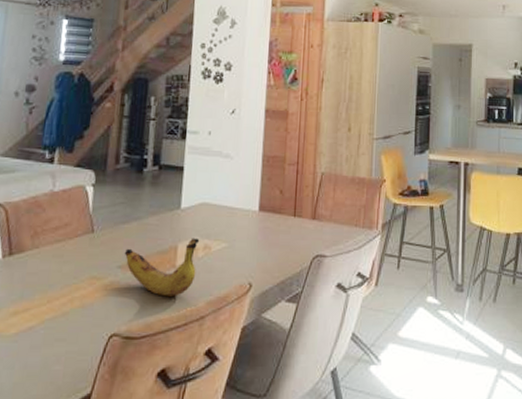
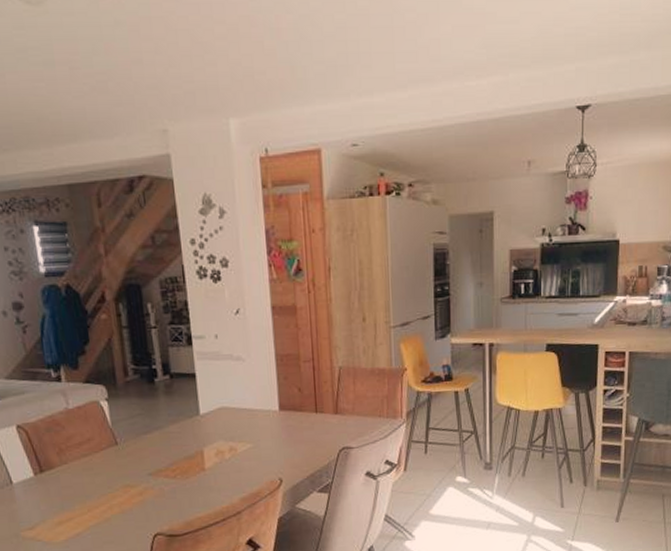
banana: present [124,238,200,296] -> none [151,441,226,497]

